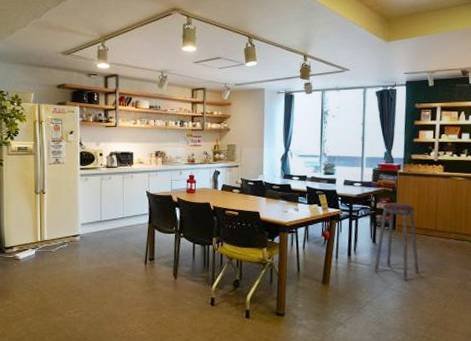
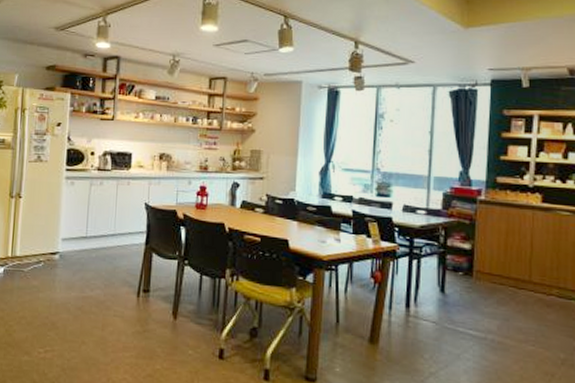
music stool: present [374,202,419,281] -> none [442,239,505,348]

